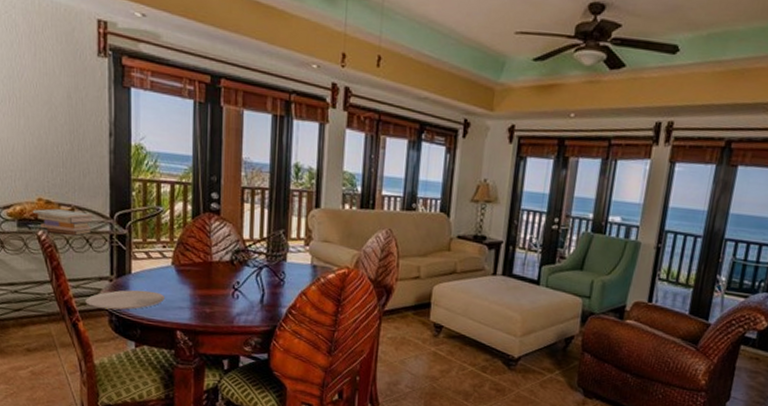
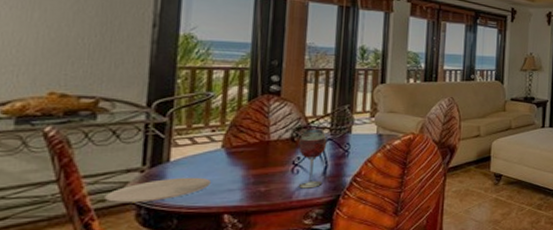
books: present [32,208,93,236] -> none [38,102,124,128]
wineglass: none [238,252,264,316] -> present [298,129,327,189]

